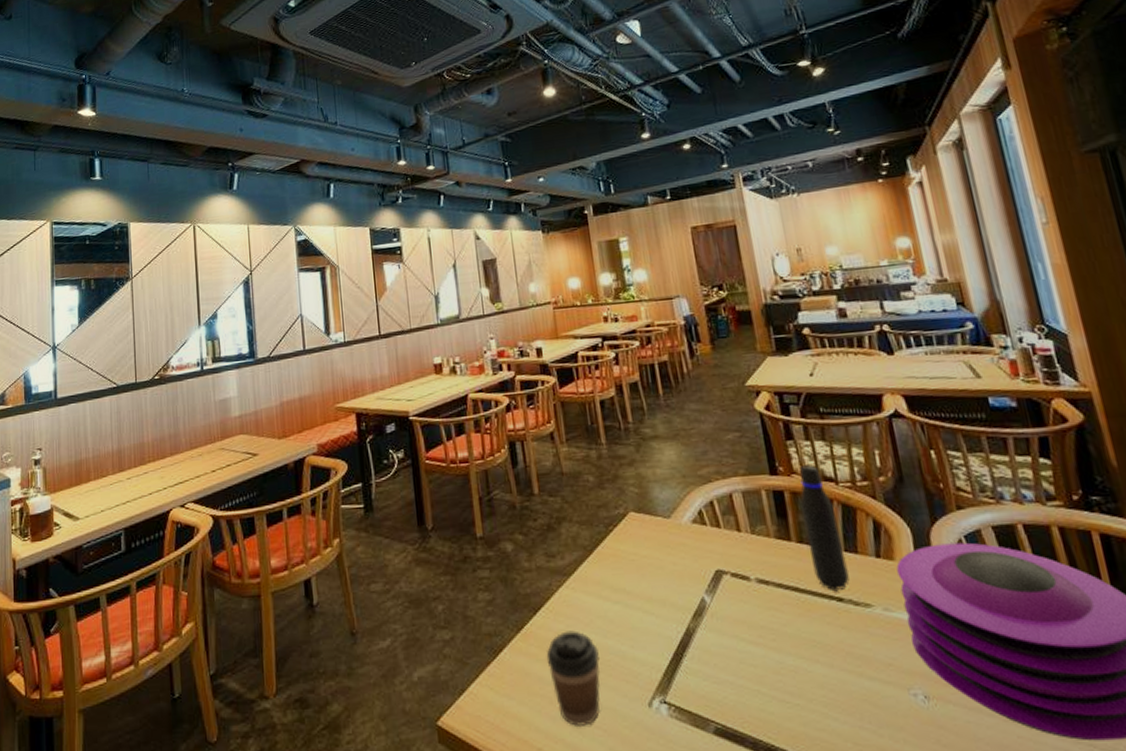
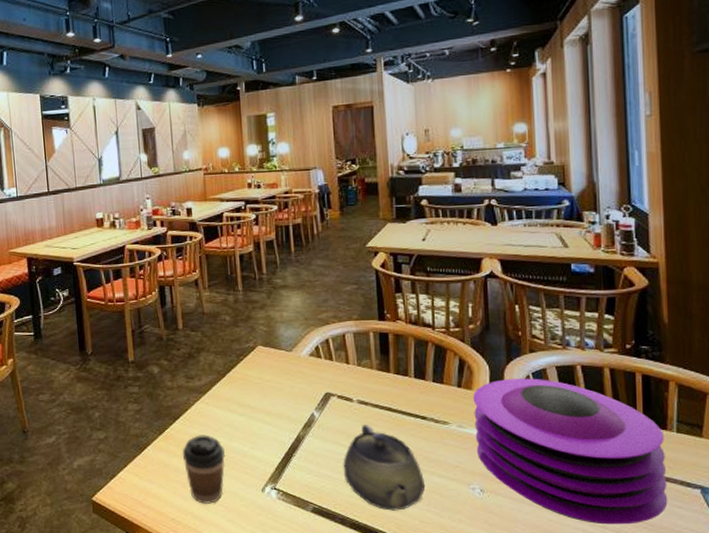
teapot: none [746,611,855,729] -> present [343,425,426,511]
water bottle: present [800,465,850,592] -> none [401,313,435,412]

